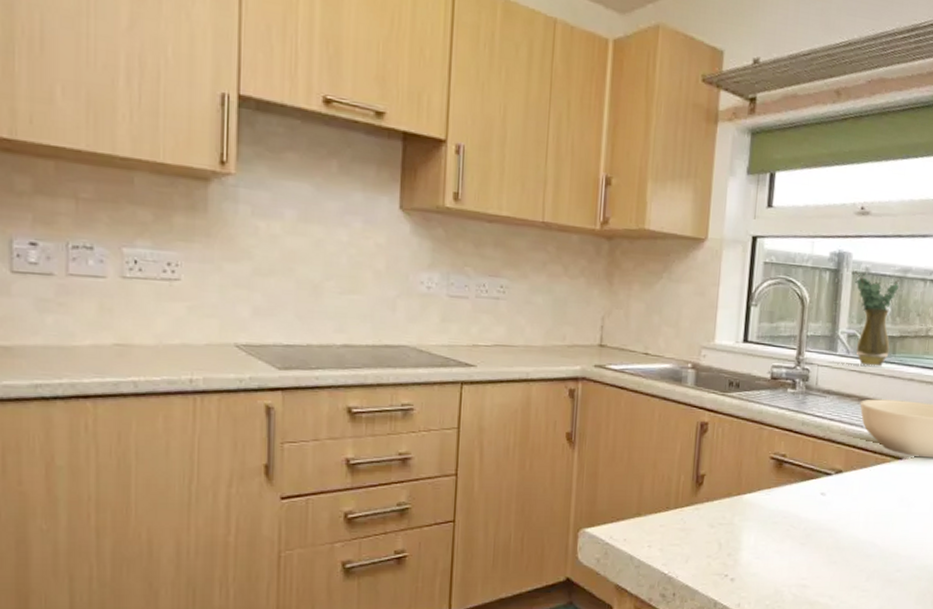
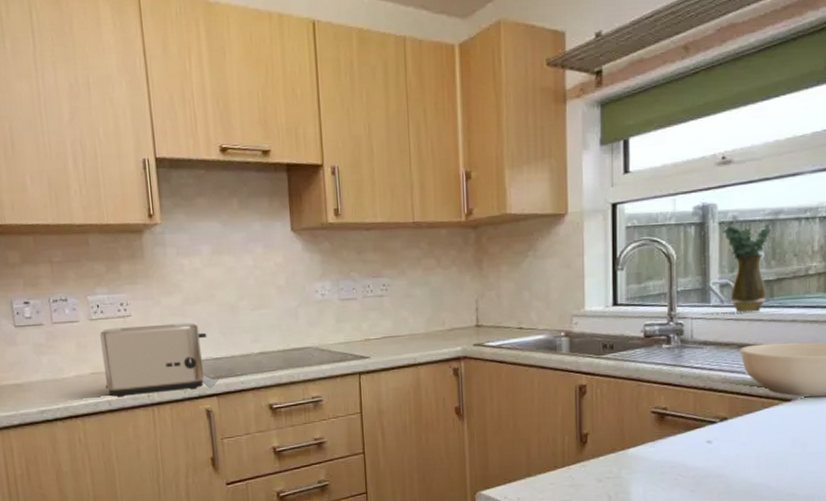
toaster: none [132,291,279,380] -> present [99,322,207,398]

